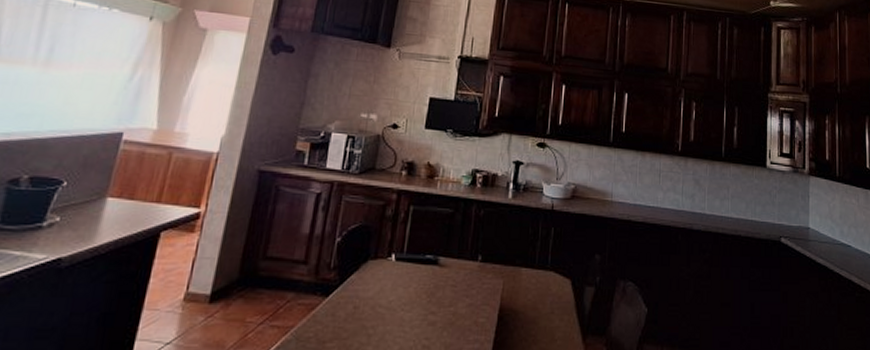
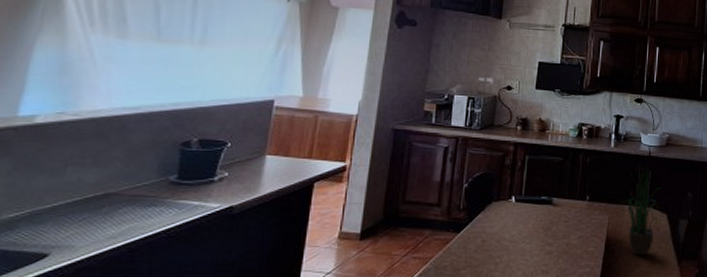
potted plant: none [513,220,568,330] -> present [616,165,664,256]

